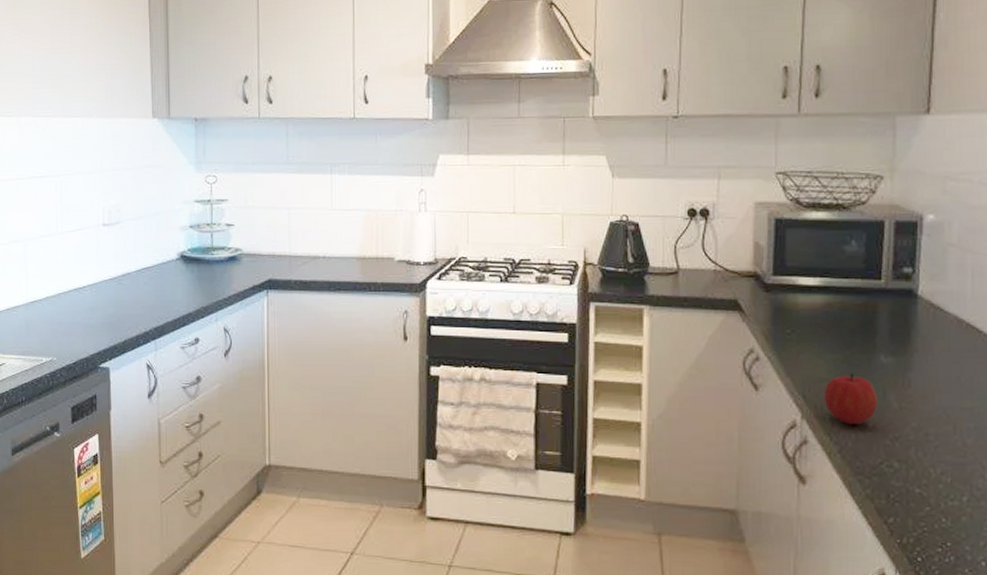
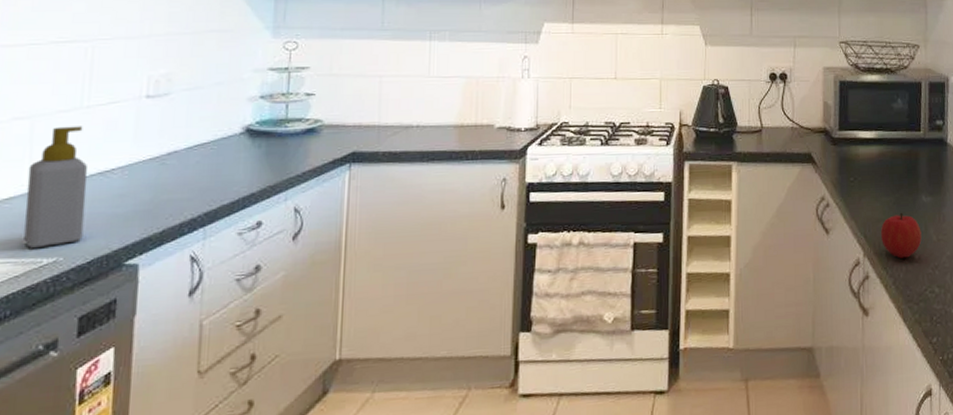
soap bottle: none [26,249,68,348] -> present [24,126,88,248]

